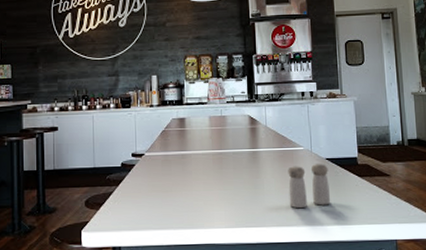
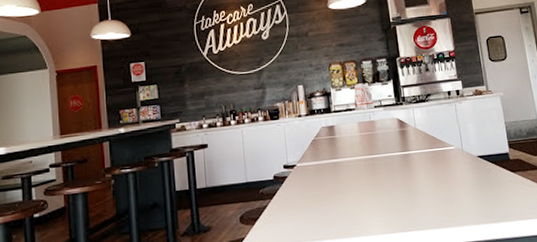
salt and pepper shaker: present [288,164,331,209] -> none [440,162,487,209]

